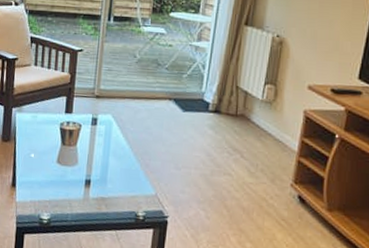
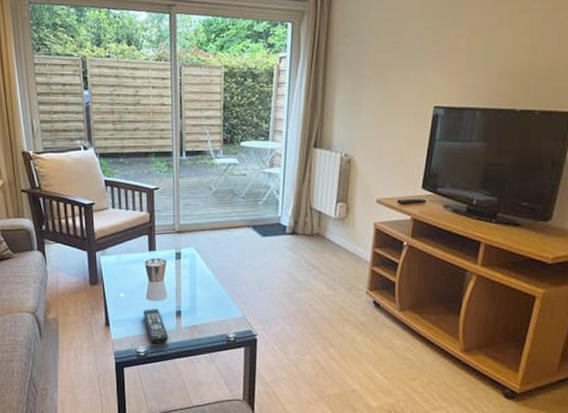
remote control: none [51,173,75,213] -> present [142,309,169,344]

